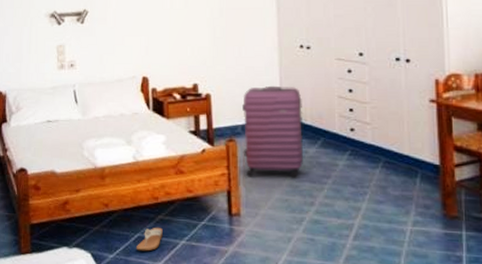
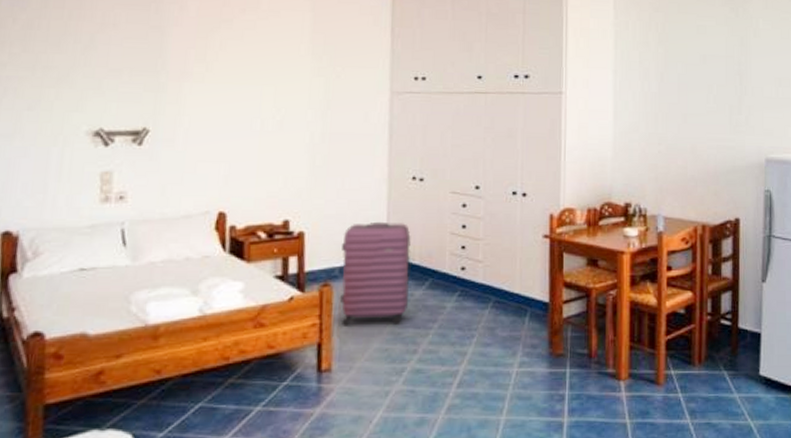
sandal: present [135,227,163,252] -> none [195,393,233,425]

